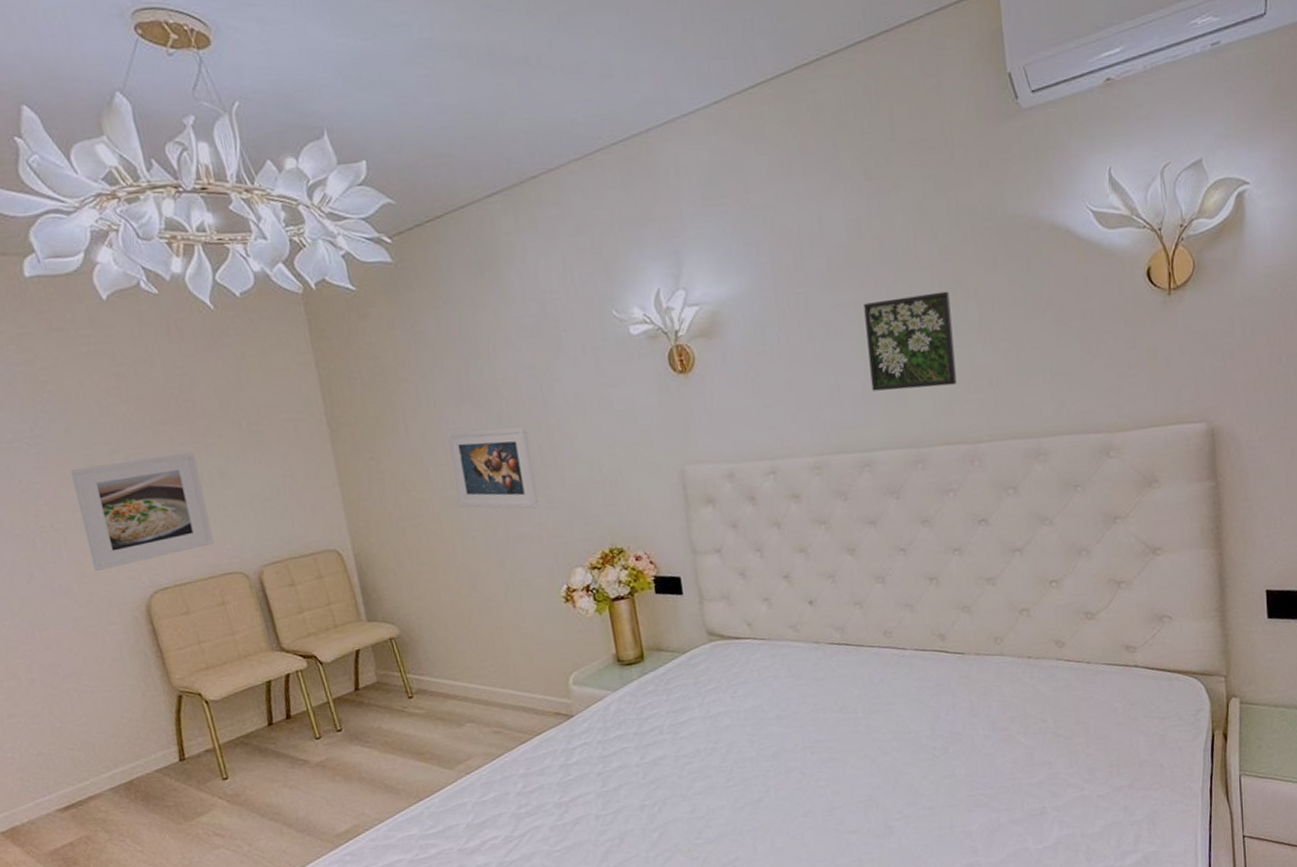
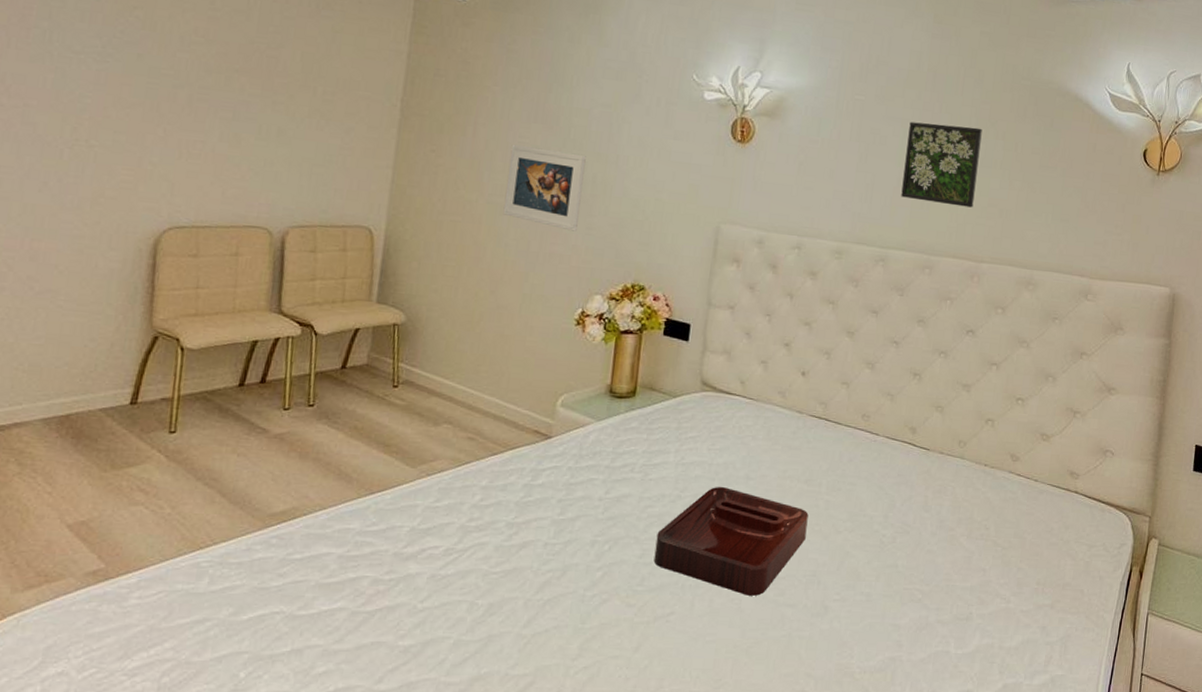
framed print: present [71,452,214,571] -> none [115,93,260,196]
decorative tray: none [702,731,853,830] -> present [653,487,809,596]

